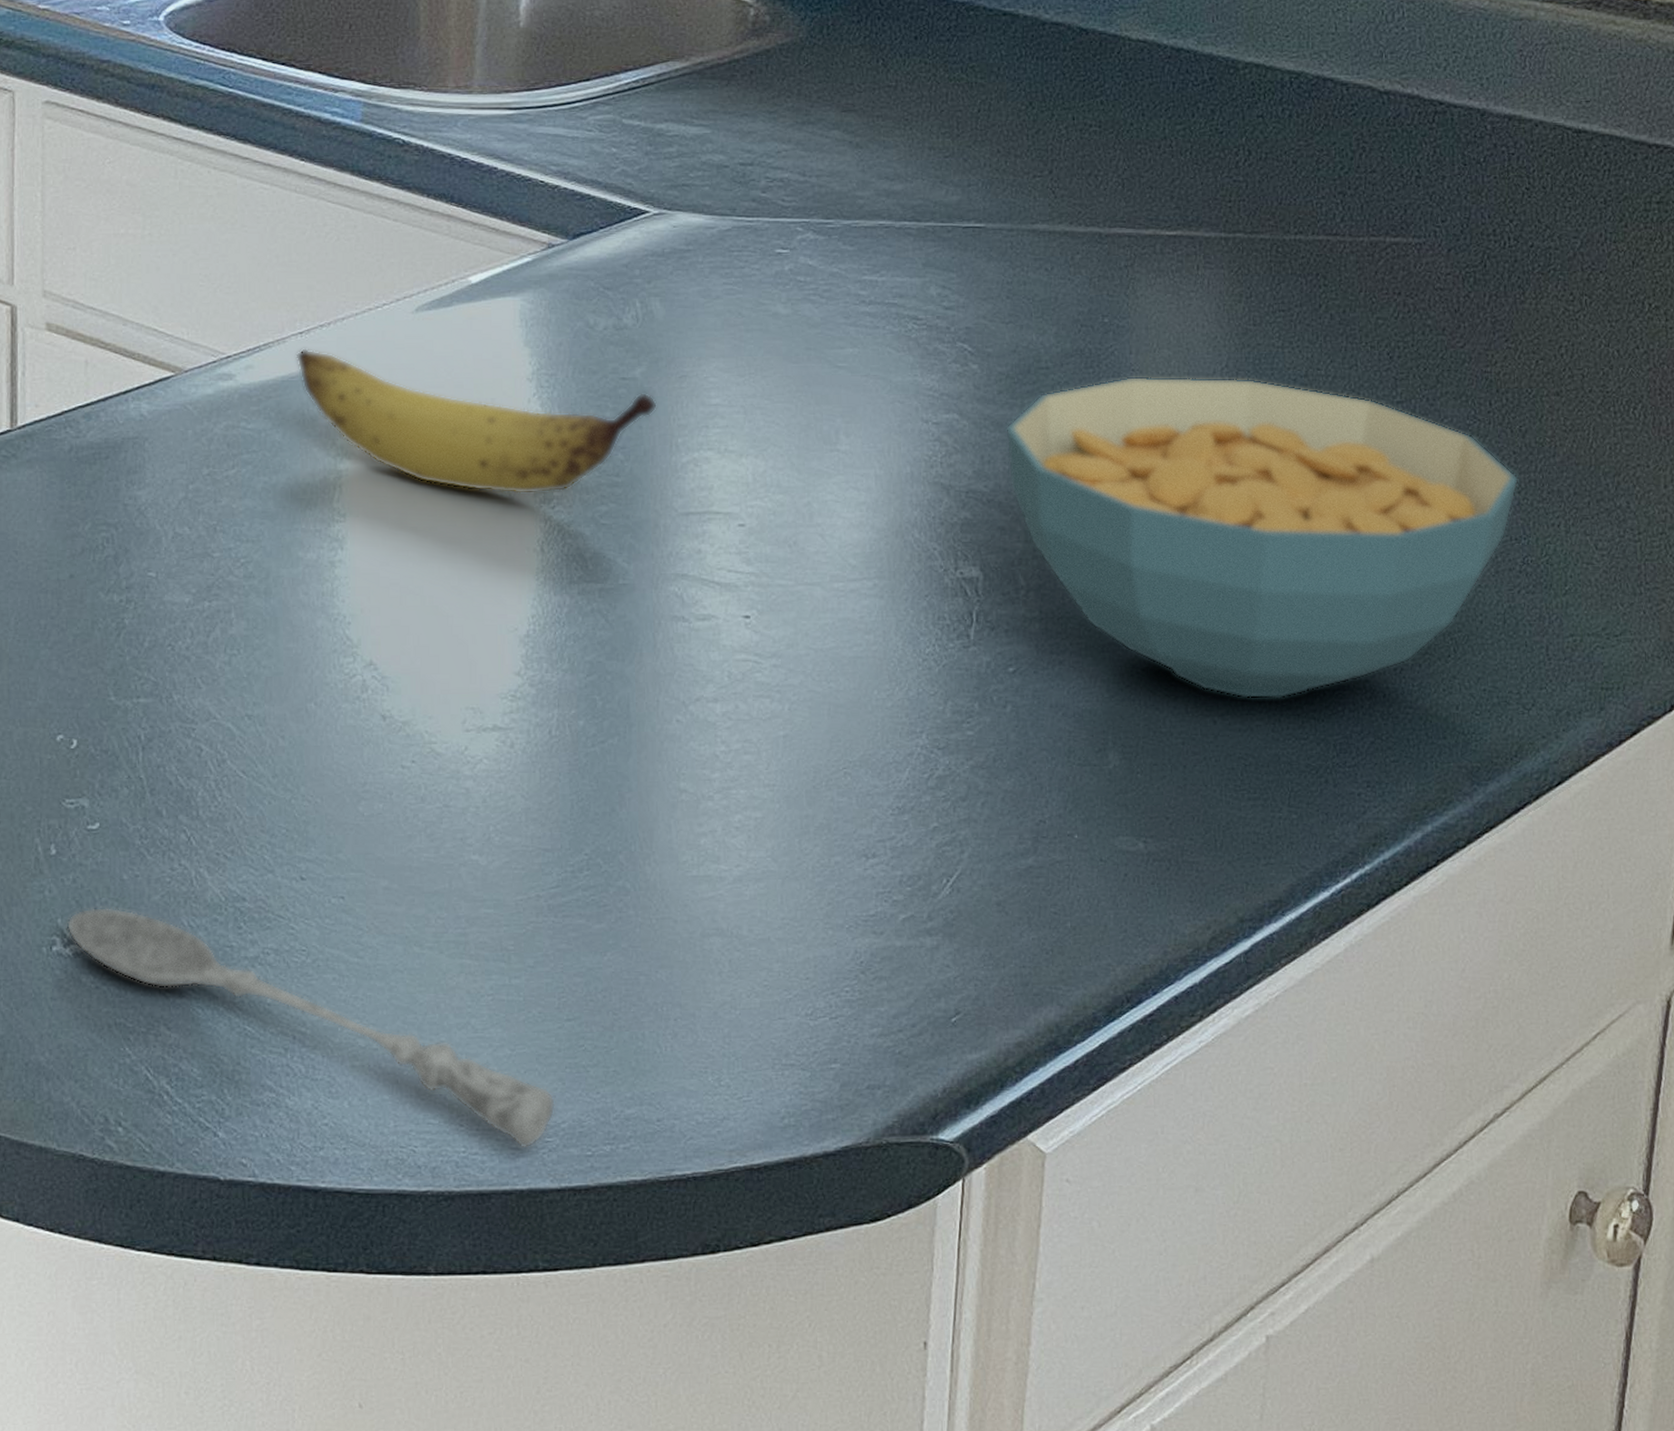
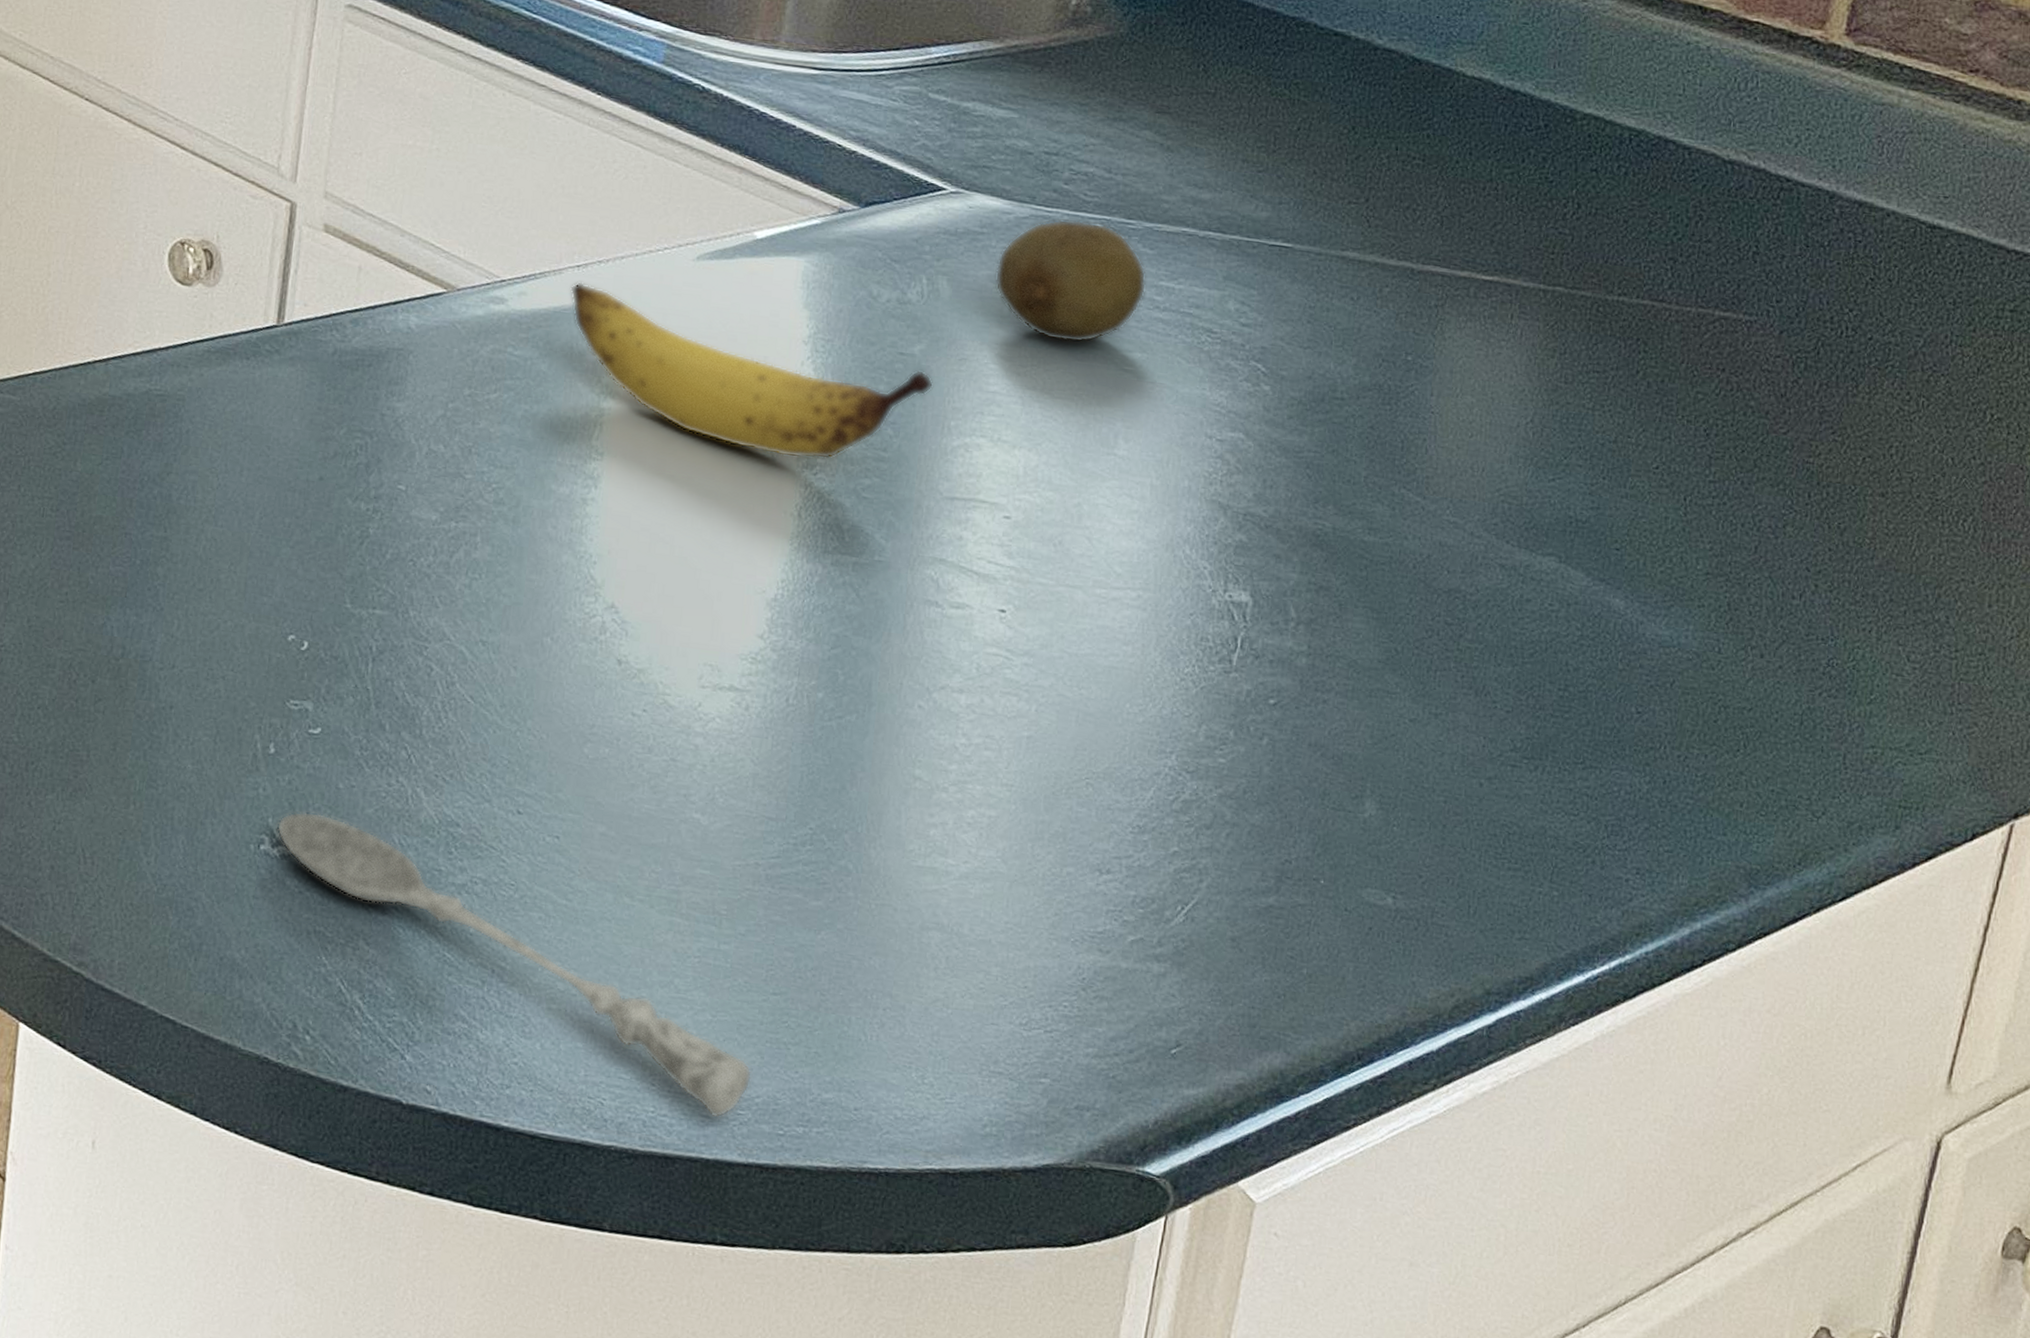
fruit: none [705,227,851,347] -> present [995,219,1147,343]
cereal bowl: present [1006,376,1519,699] -> none [1290,418,1832,771]

